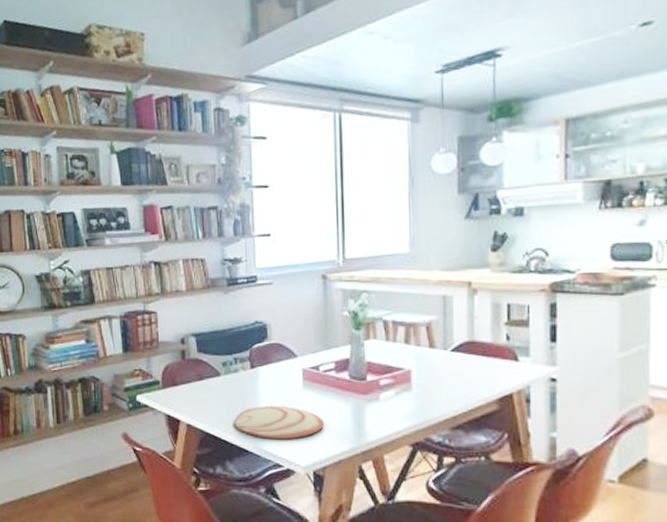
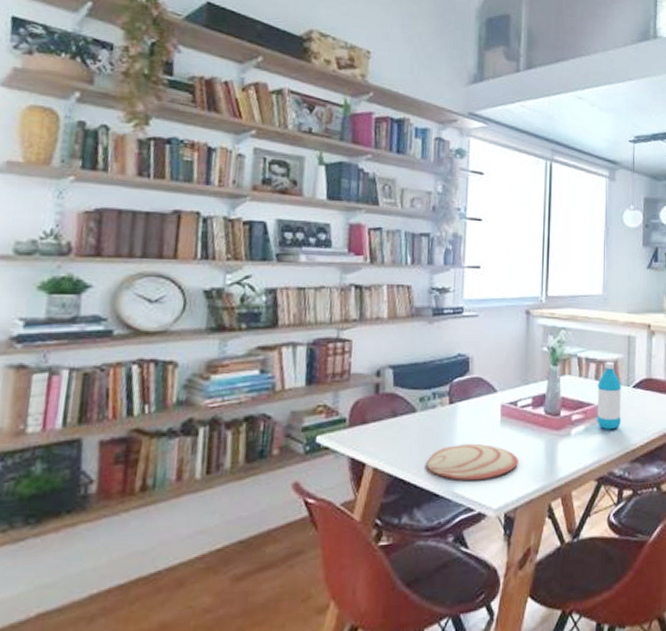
water bottle: none [408,324,438,396] -> present [597,361,621,430]

